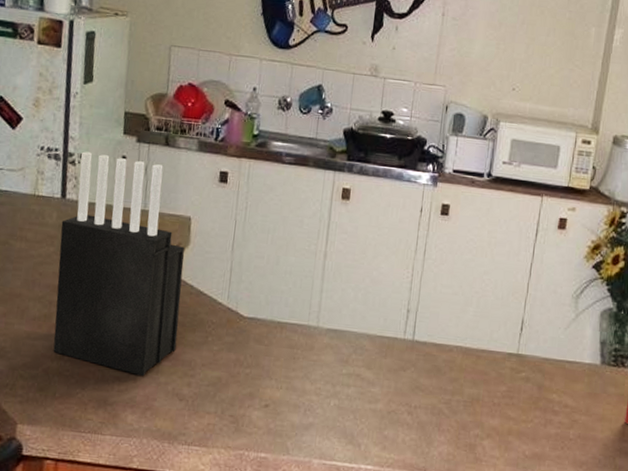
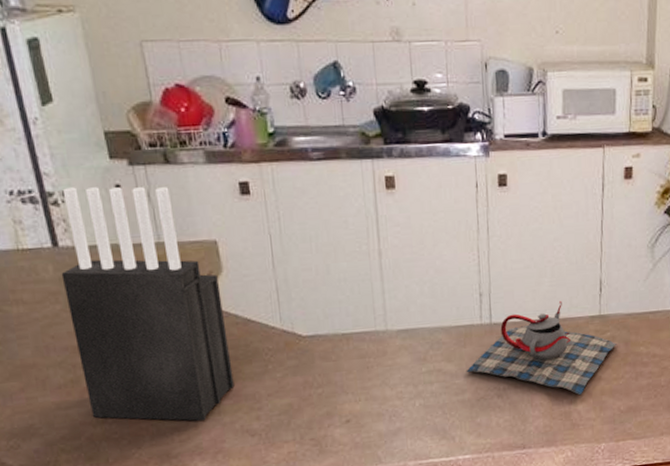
teapot: none [382,331,531,430] -> present [466,300,618,396]

